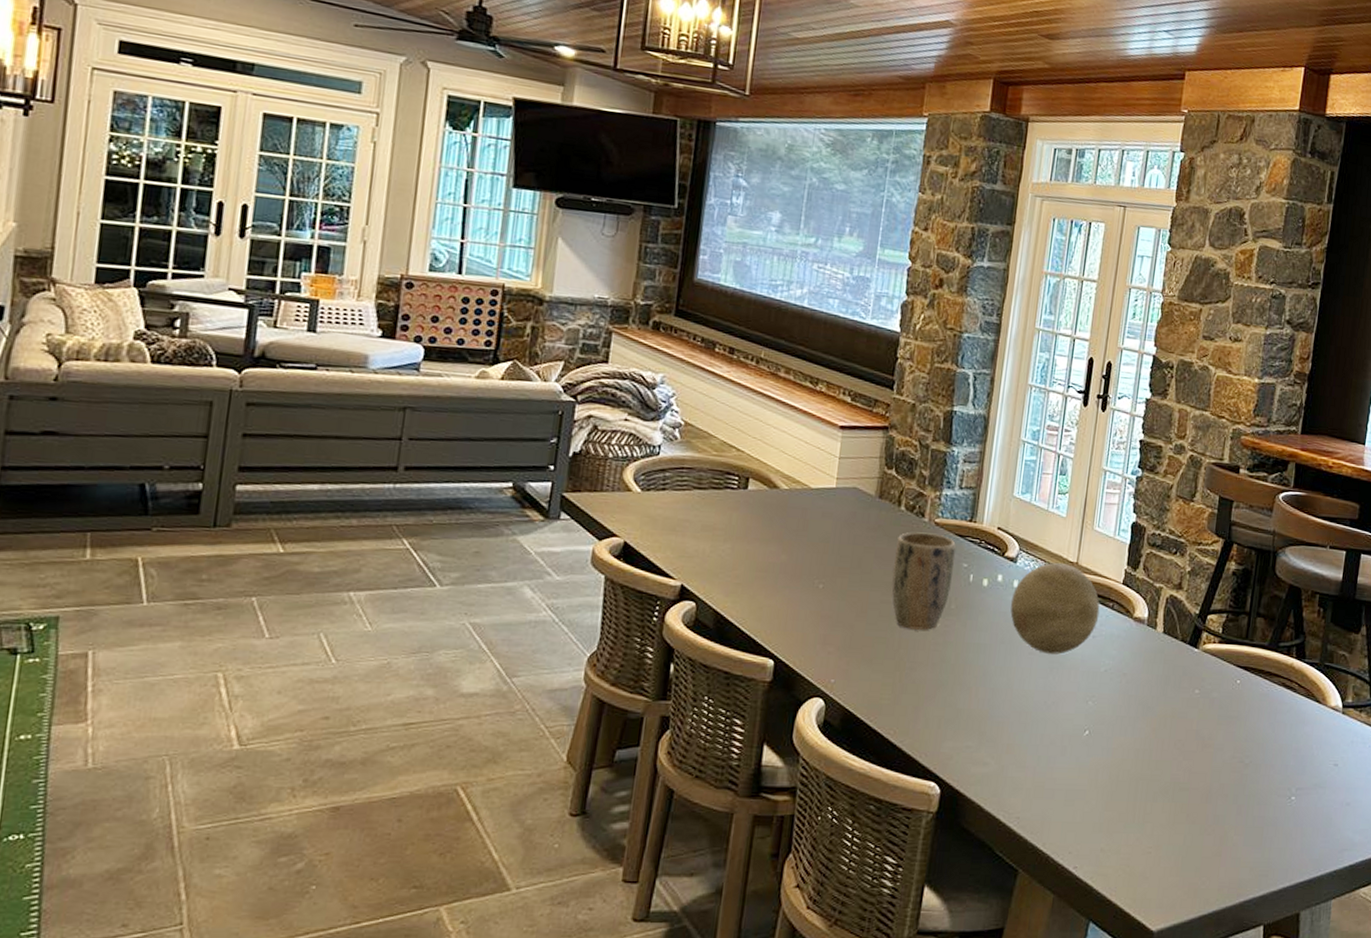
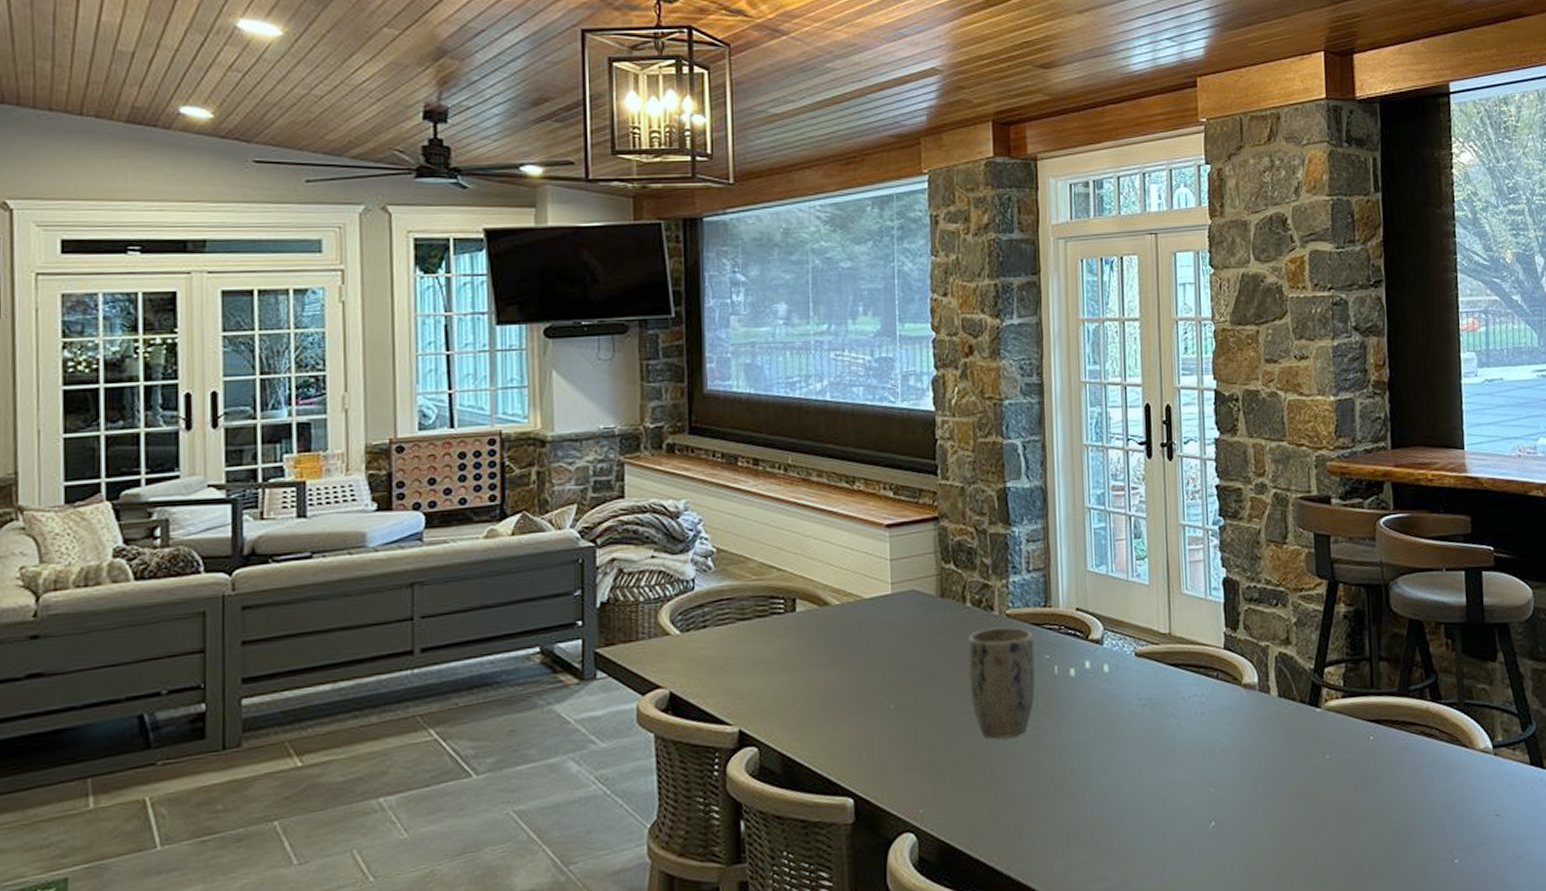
decorative ball: present [1010,562,1100,654] -> none [1103,636,1204,742]

